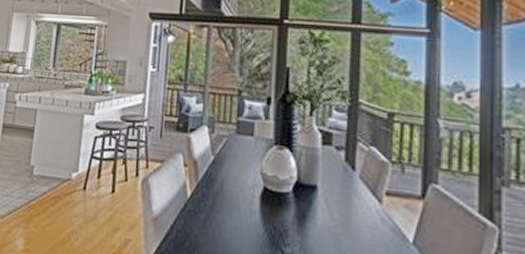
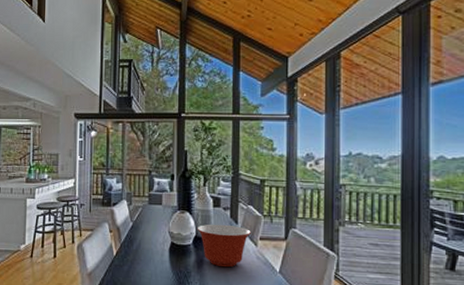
mixing bowl: none [299,167,373,229] -> present [197,224,251,268]

